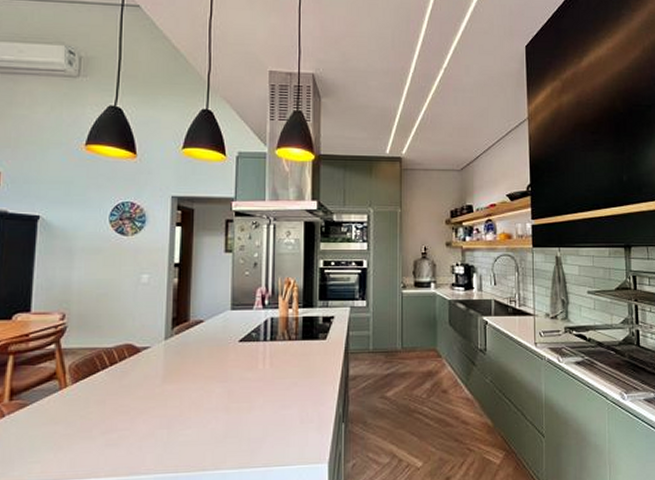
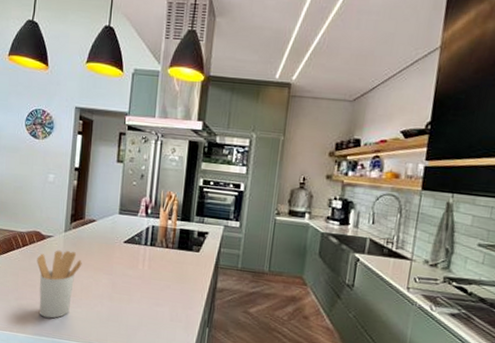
utensil holder: none [129,362,189,450] -> present [37,250,82,319]

